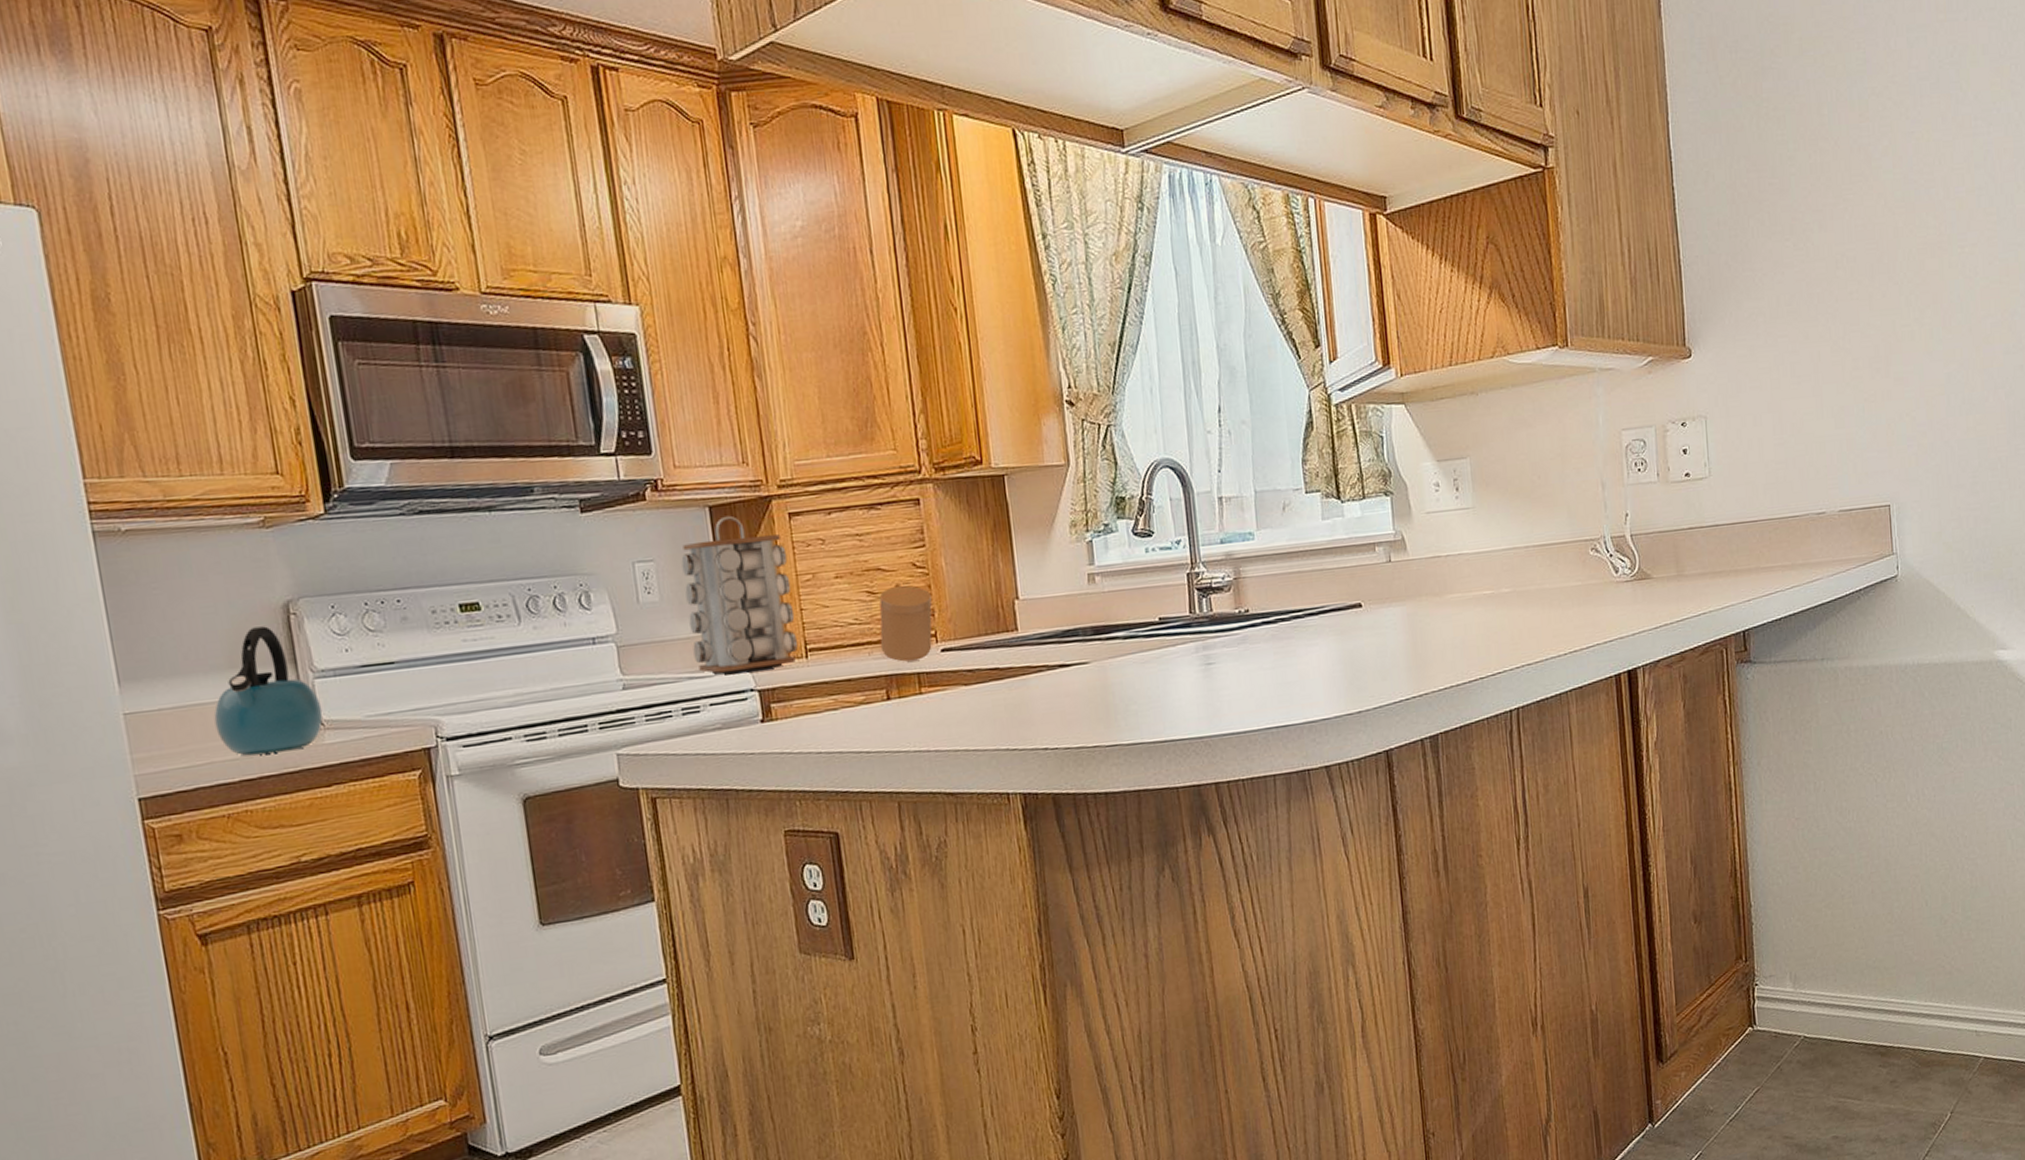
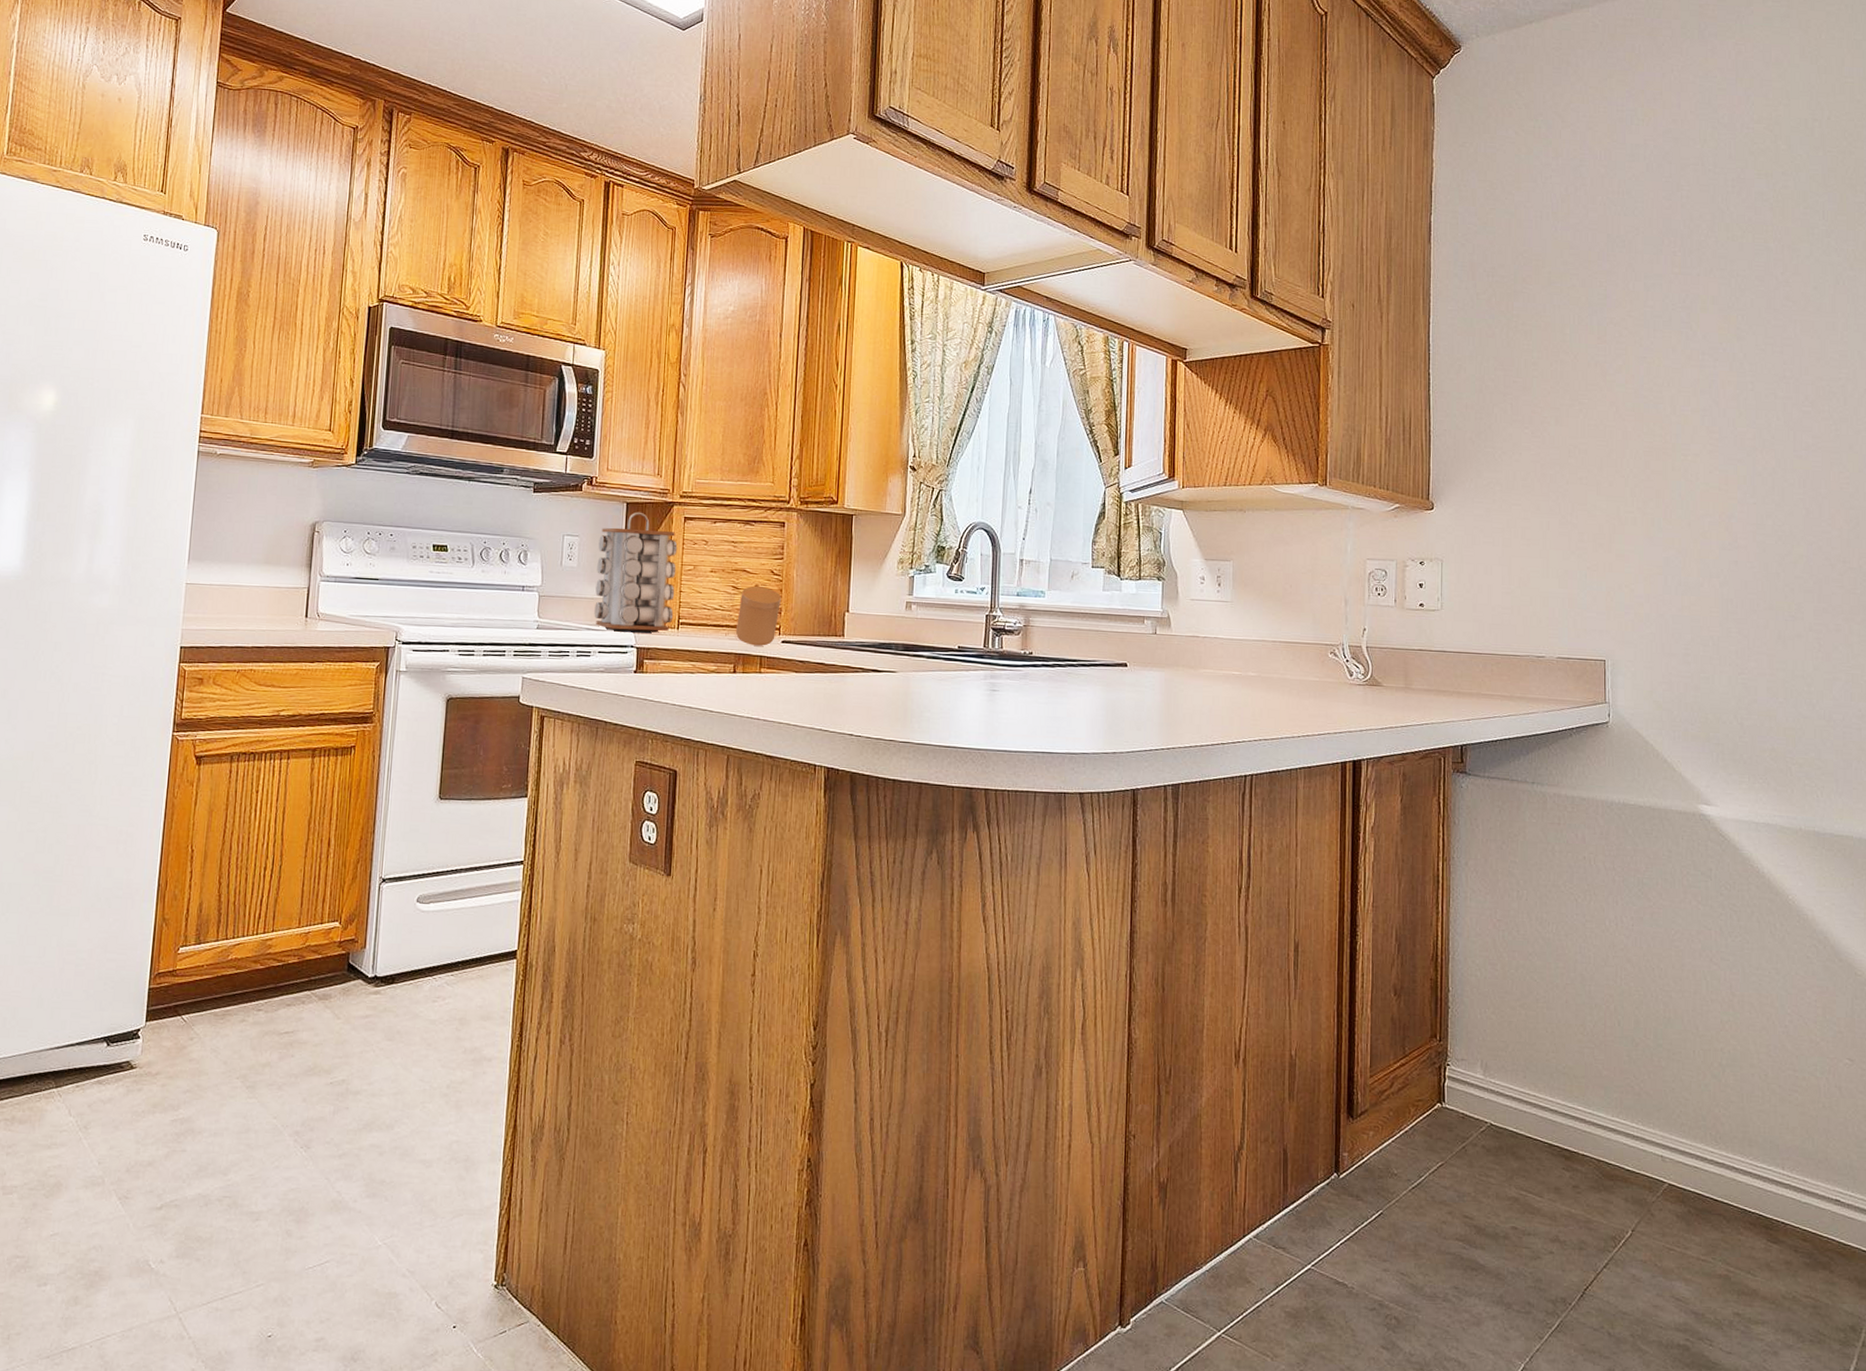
kettle: present [214,626,323,756] -> none [245,537,321,631]

